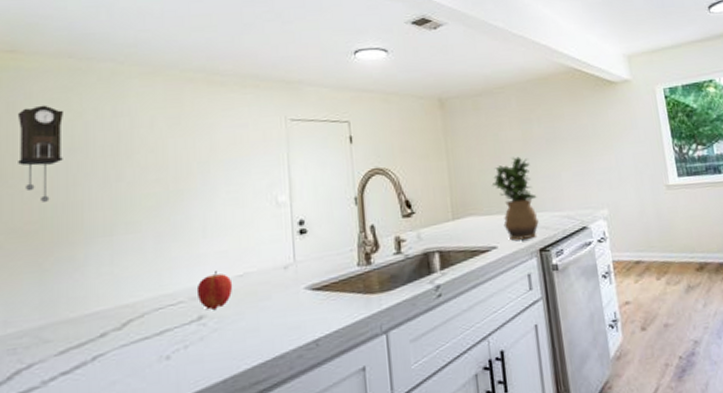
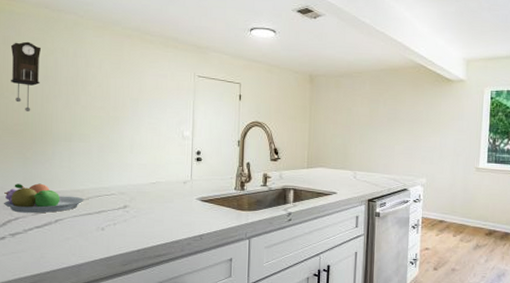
fruit bowl: none [7,304,137,357] -> present [3,183,84,213]
apple: present [196,271,233,310] -> none [124,177,148,203]
potted plant: present [491,156,539,240] -> none [340,128,373,192]

